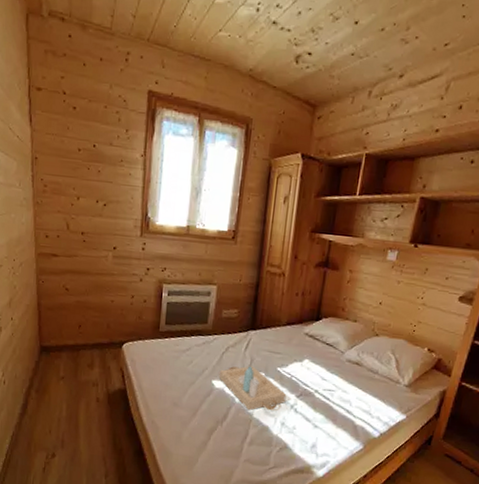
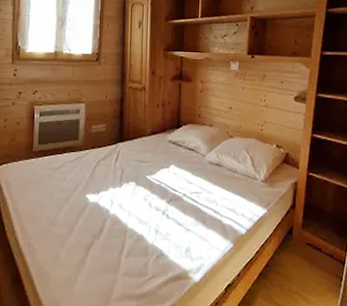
serving tray: present [218,366,287,411] -> none [92,177,158,222]

